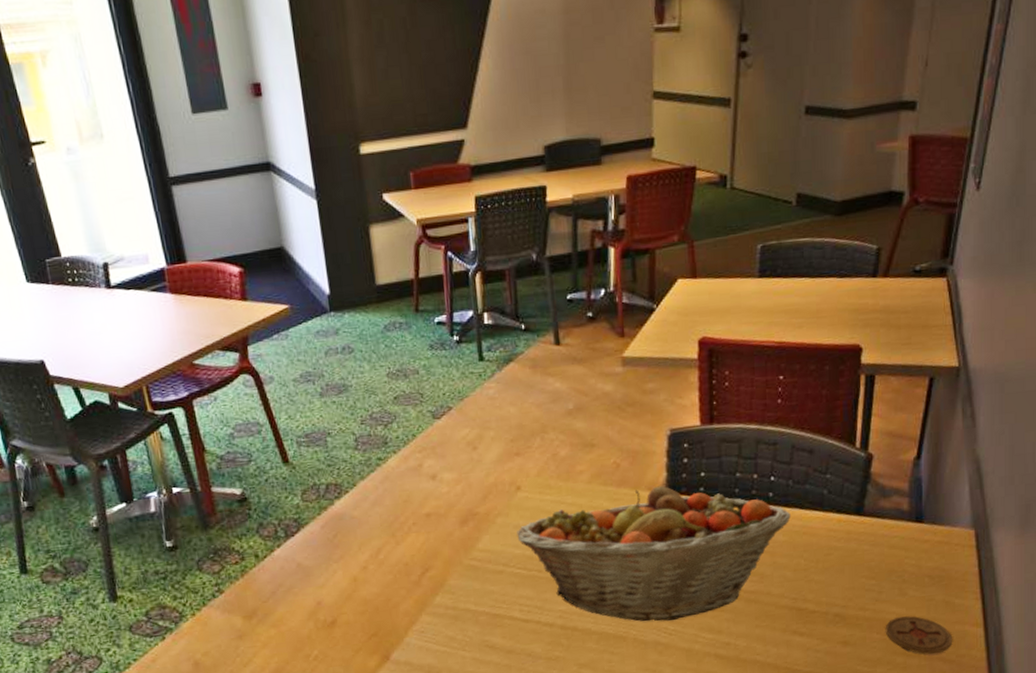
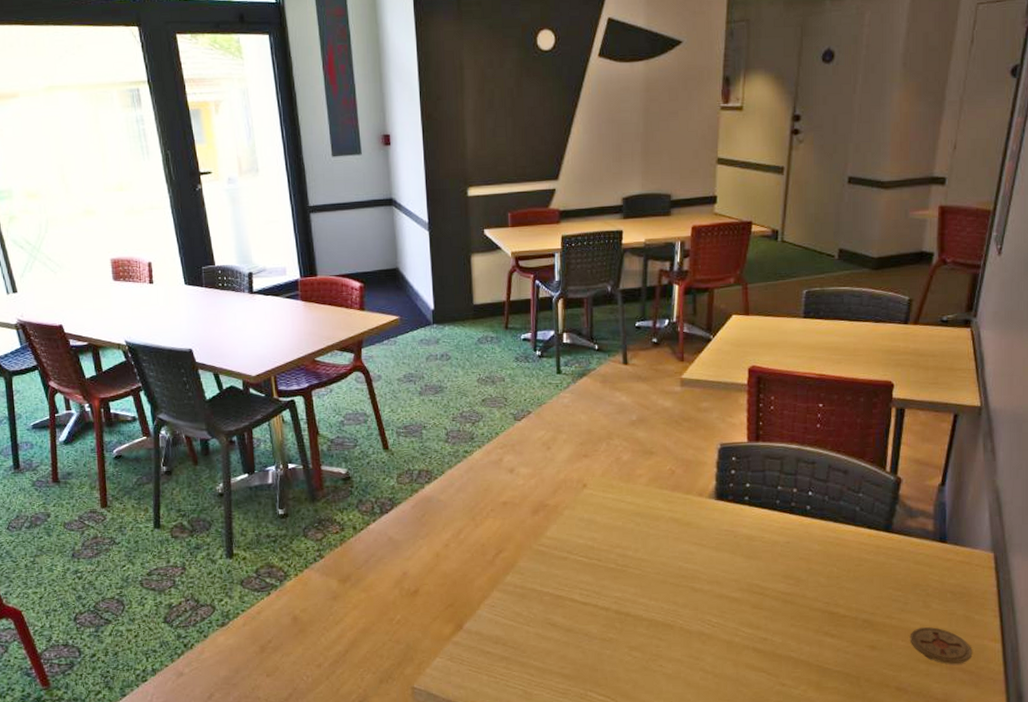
fruit basket: present [517,485,791,622] -> none [581,492,826,614]

